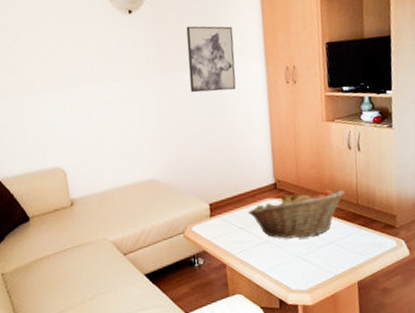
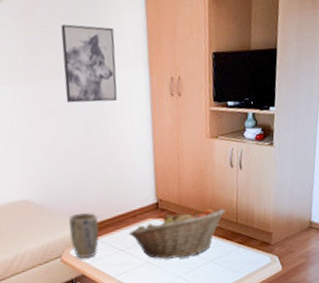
plant pot: none [191,191,220,235] -> present [69,212,100,258]

